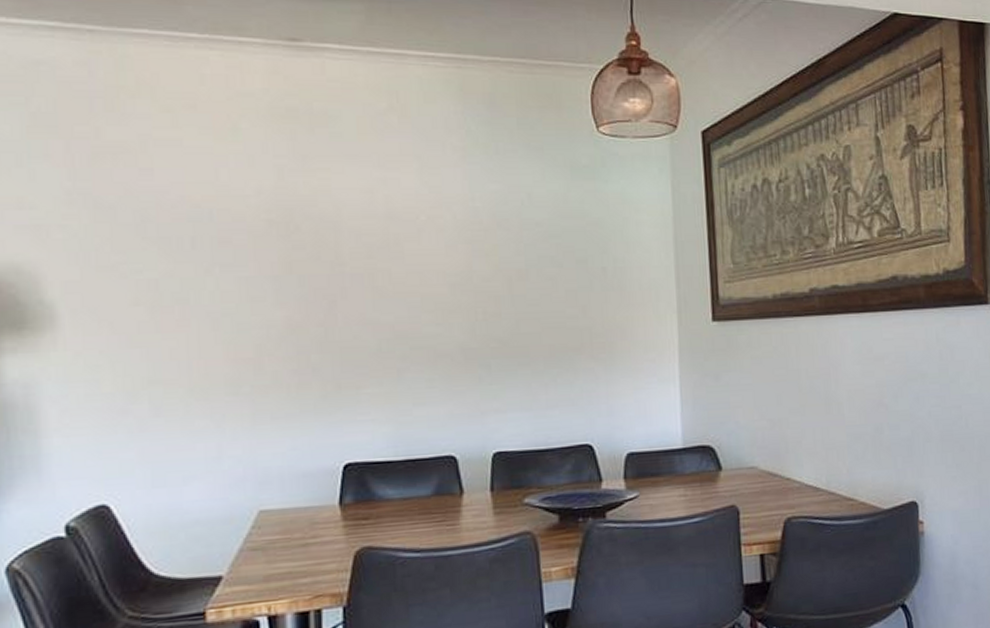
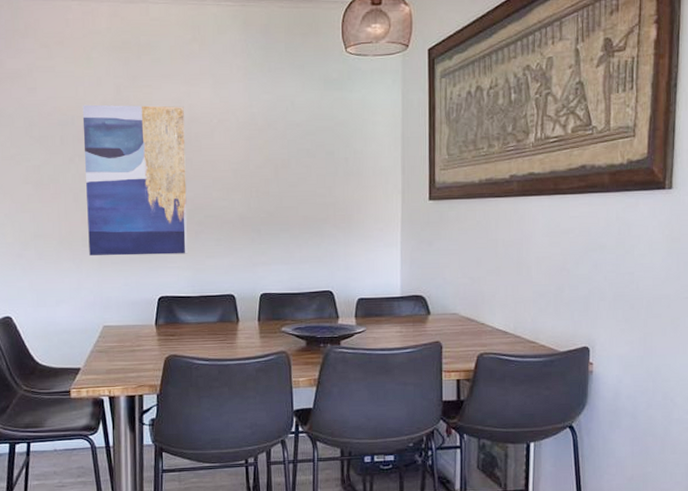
wall art: none [225,193,388,408] -> present [82,104,188,256]

